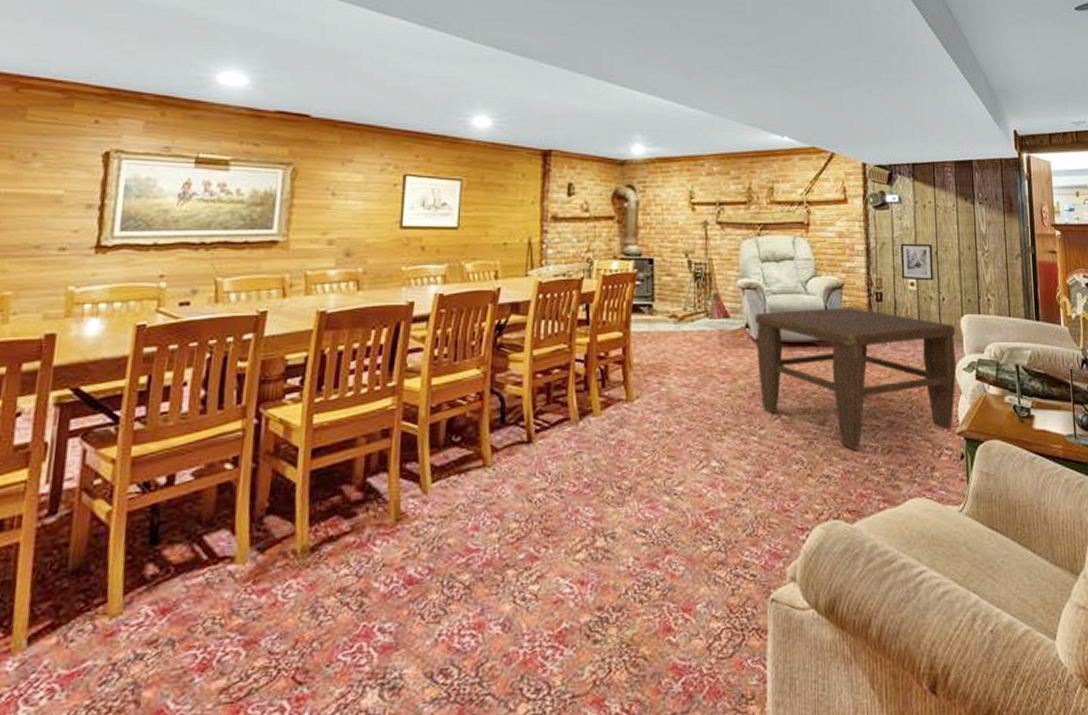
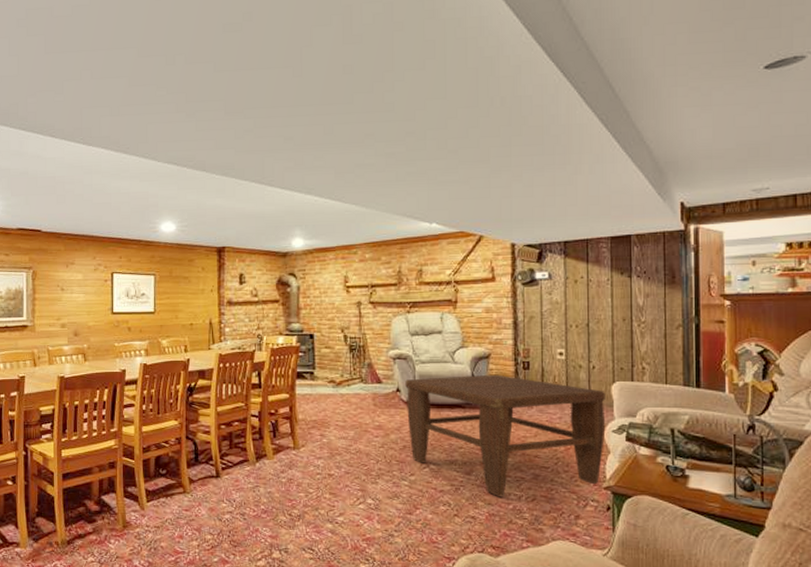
wall art: present [900,243,934,281] -> none [549,316,584,351]

